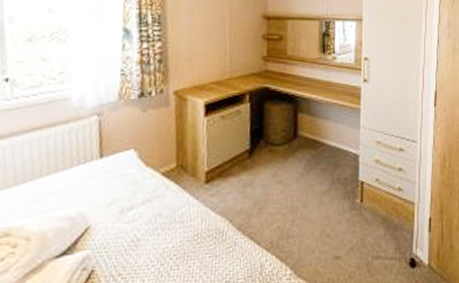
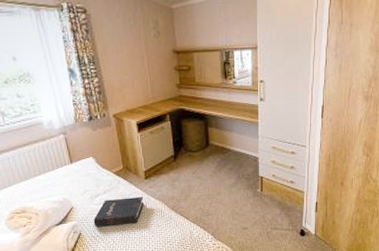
hardback book: none [117,209,200,260] -> present [93,196,145,227]

